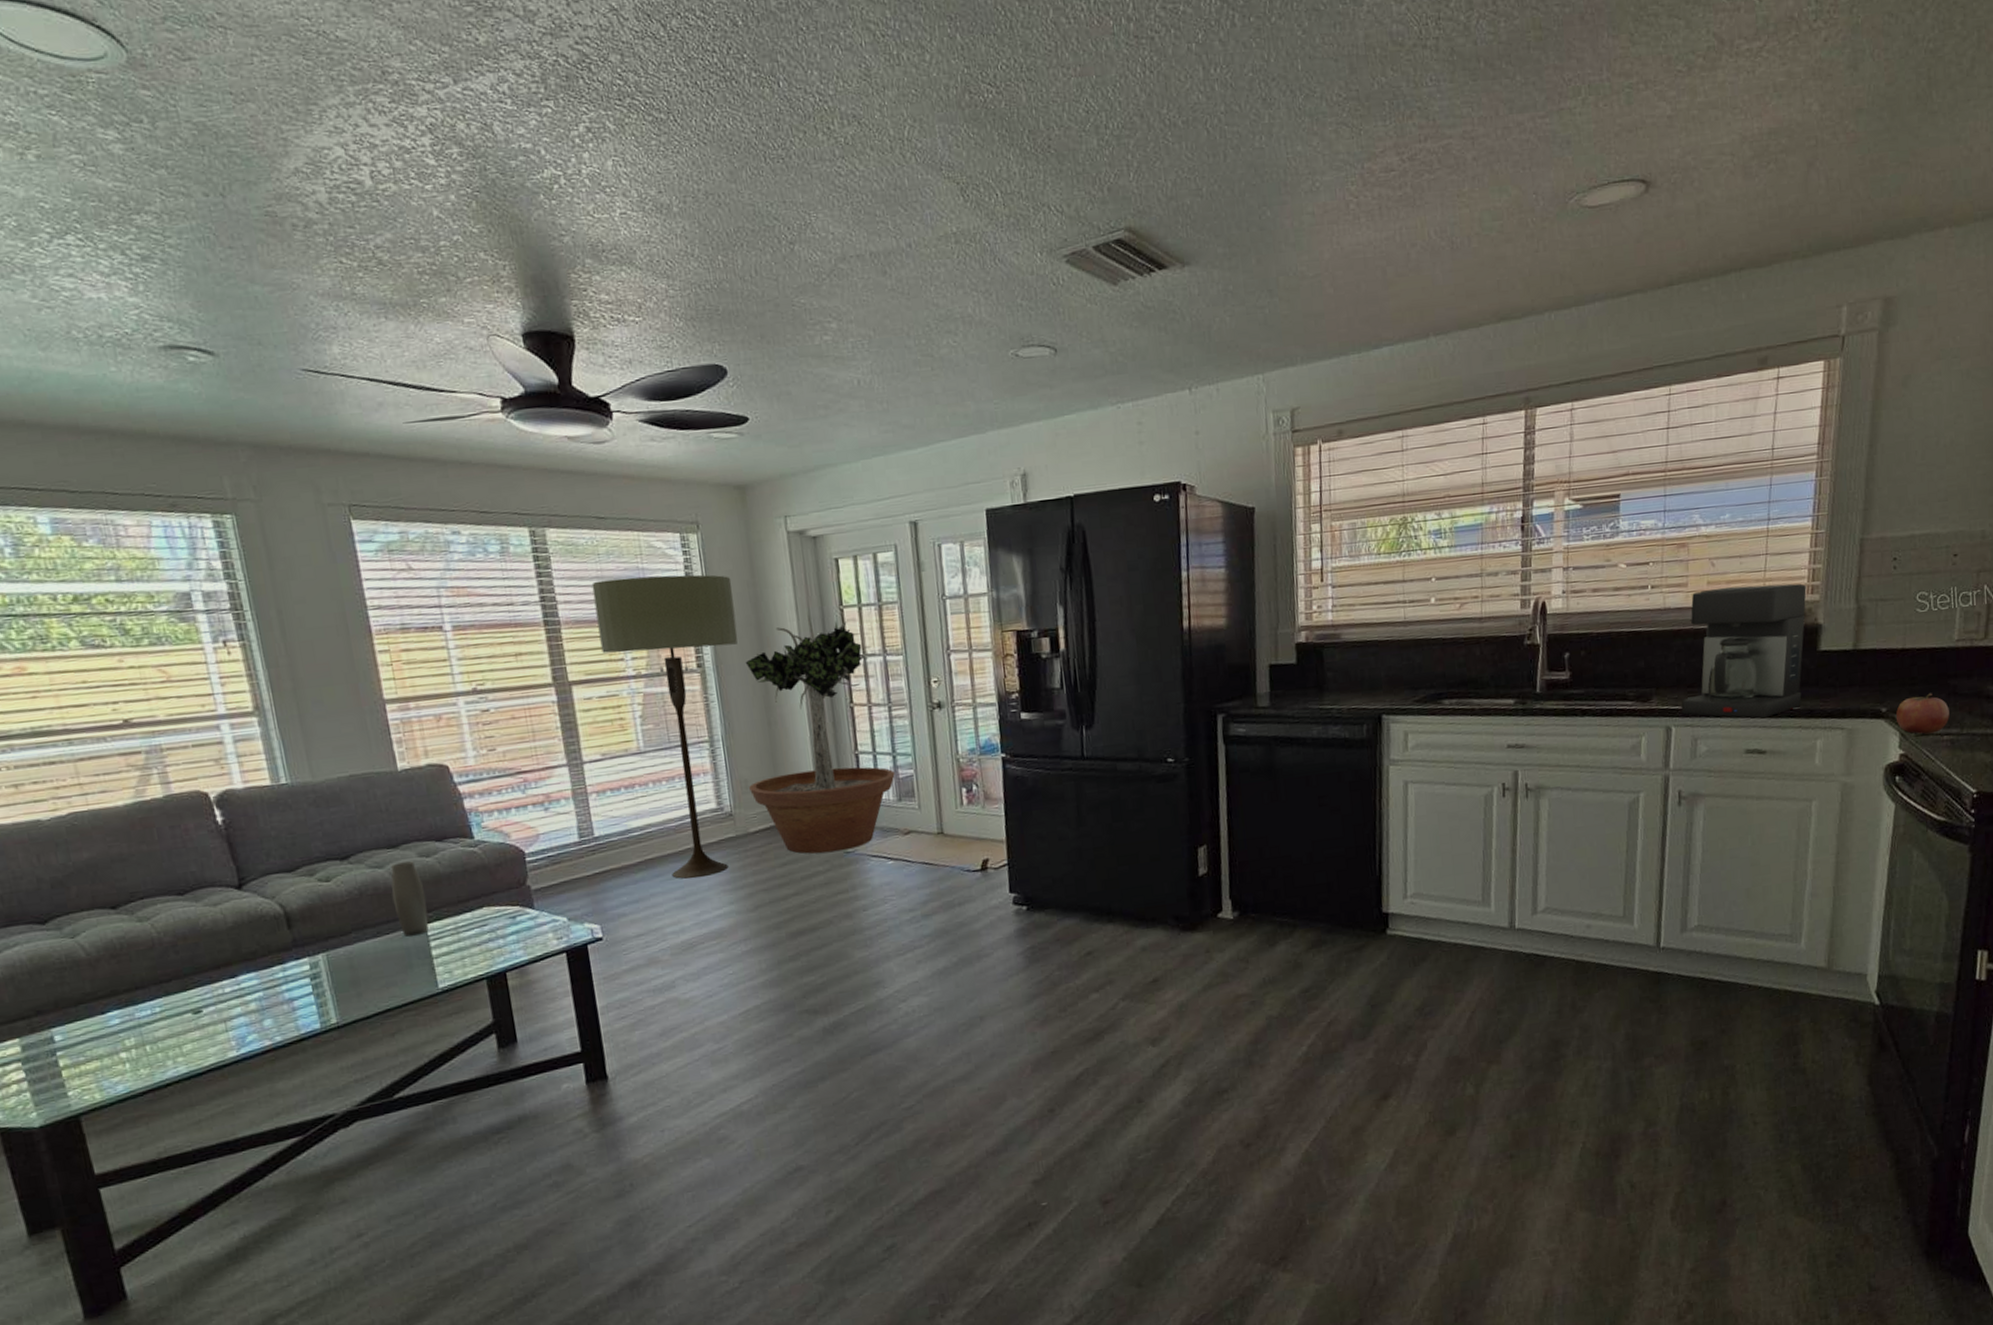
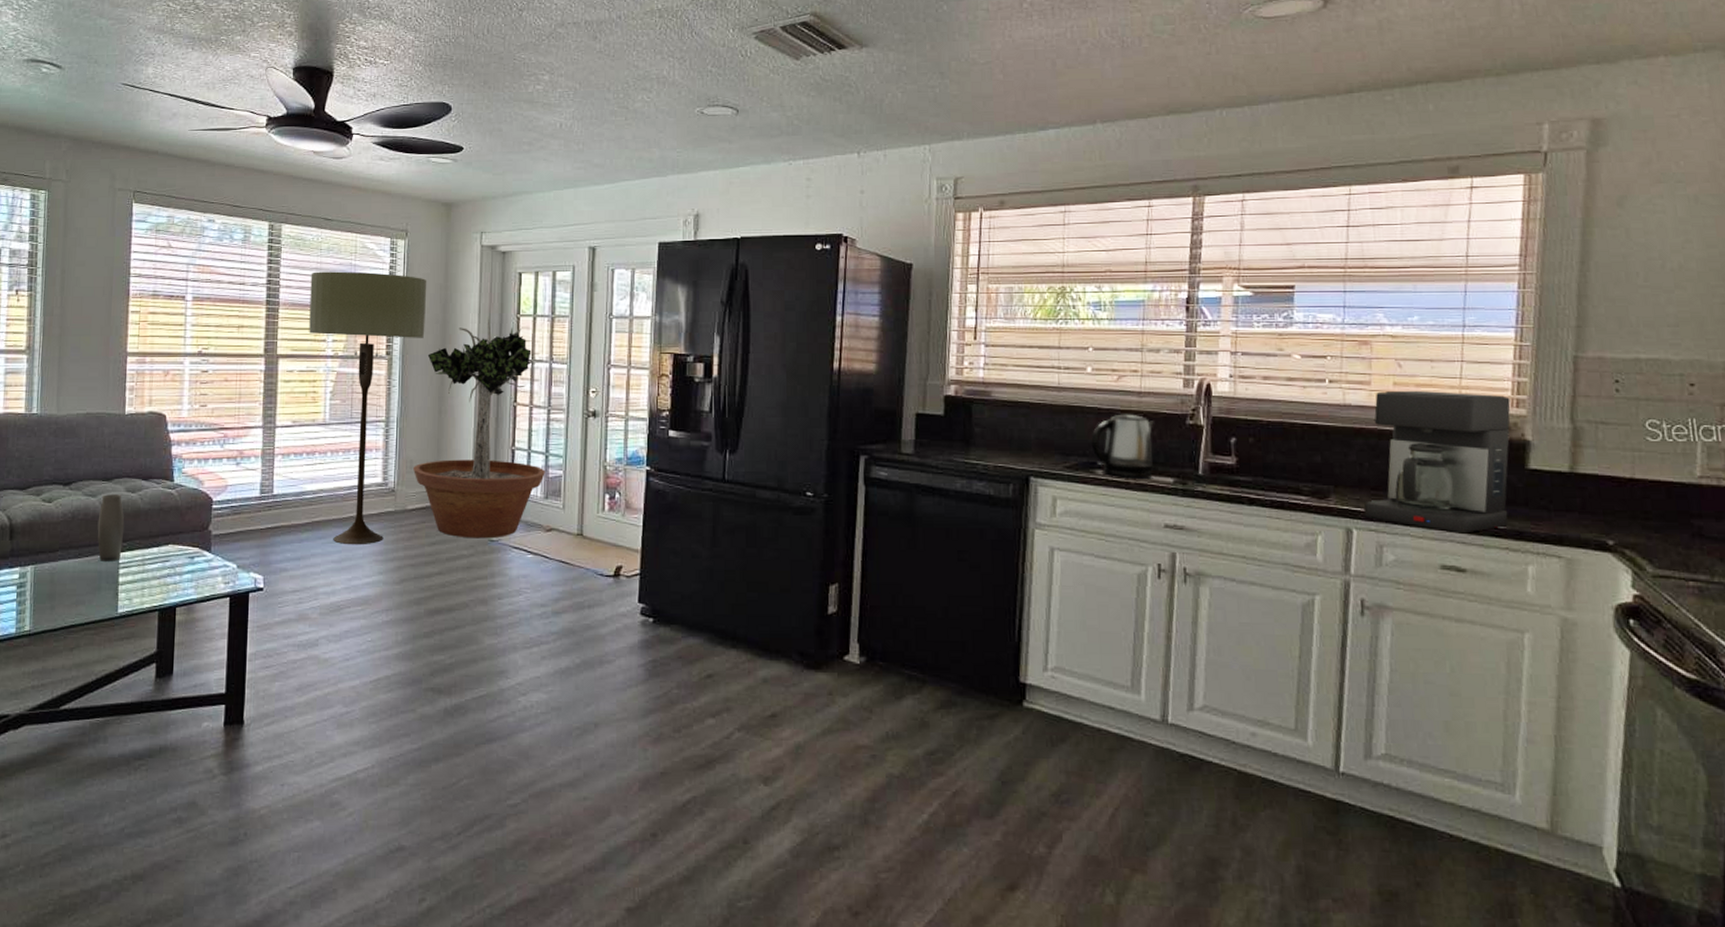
kettle: none [1437,640,1496,705] -> present [1091,414,1154,479]
fruit: present [1896,693,1950,735] -> none [1626,531,1695,577]

